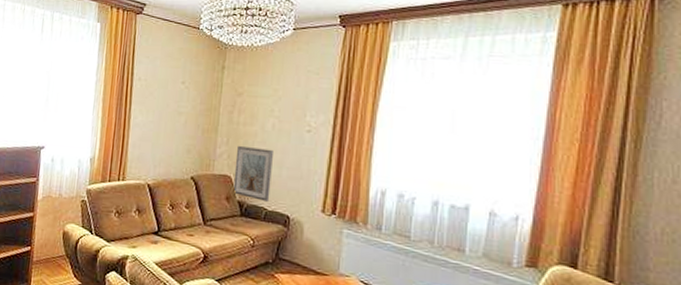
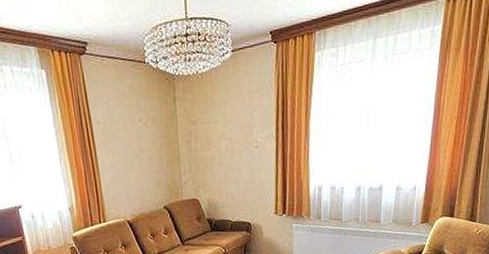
picture frame: present [233,145,273,202] -> none [198,169,233,215]

